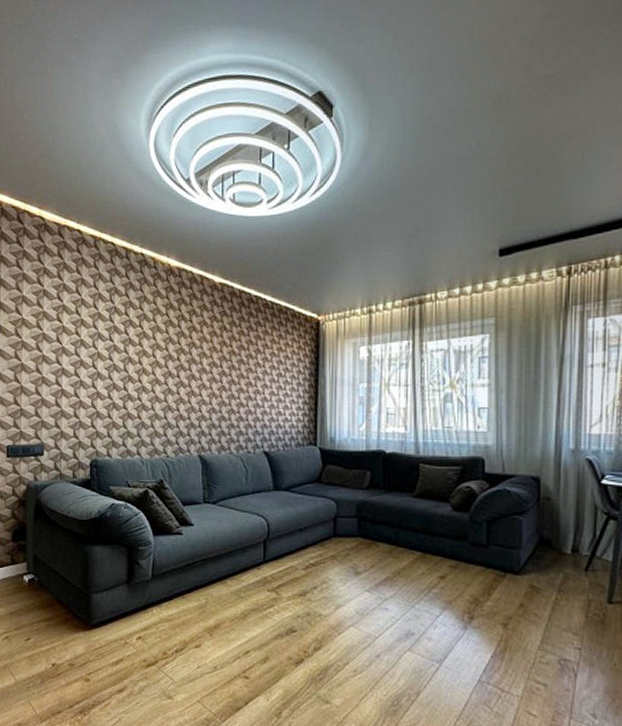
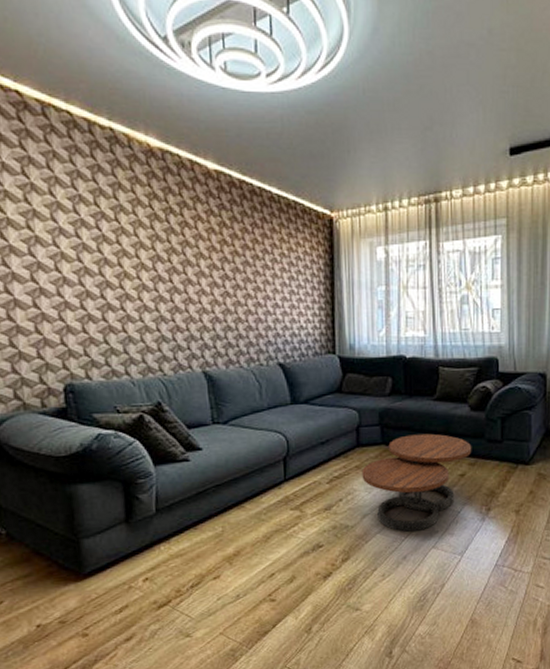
coffee table: none [337,529,454,630] -> present [361,433,472,532]

